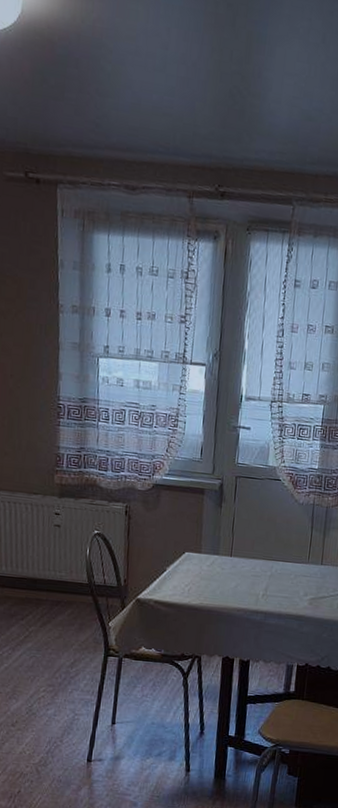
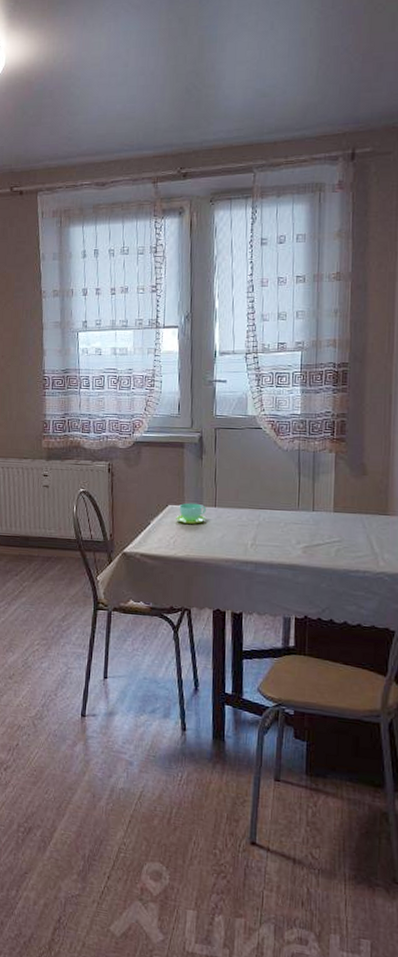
cup: none [192,551,223,573] -> present [176,503,207,524]

